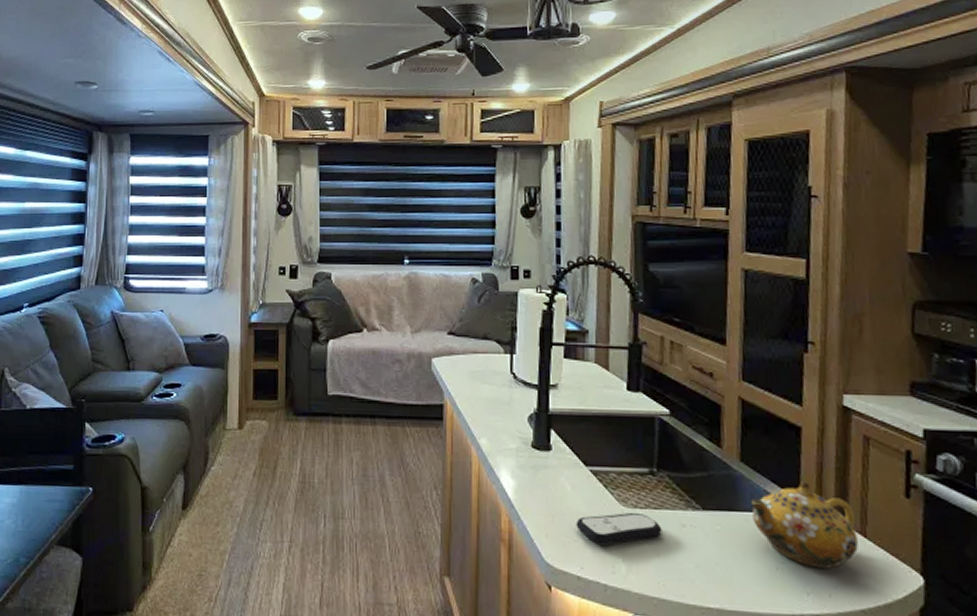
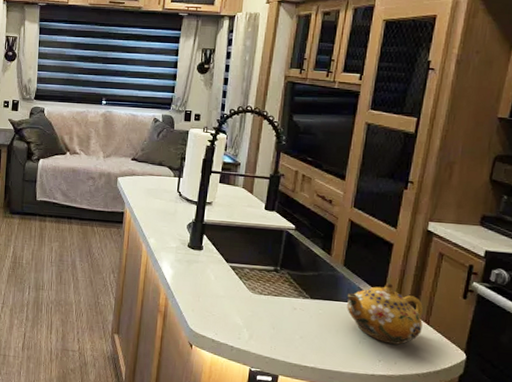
remote control: present [576,512,662,545] -> none [215,297,279,319]

